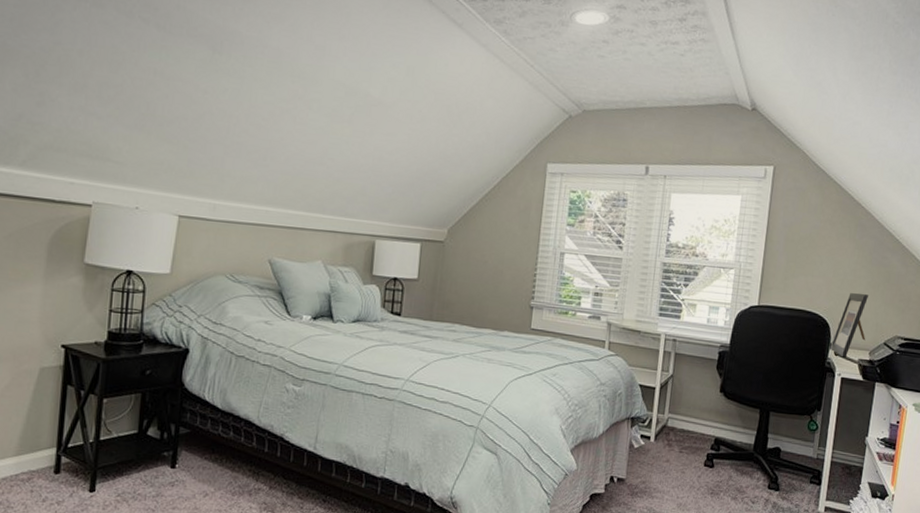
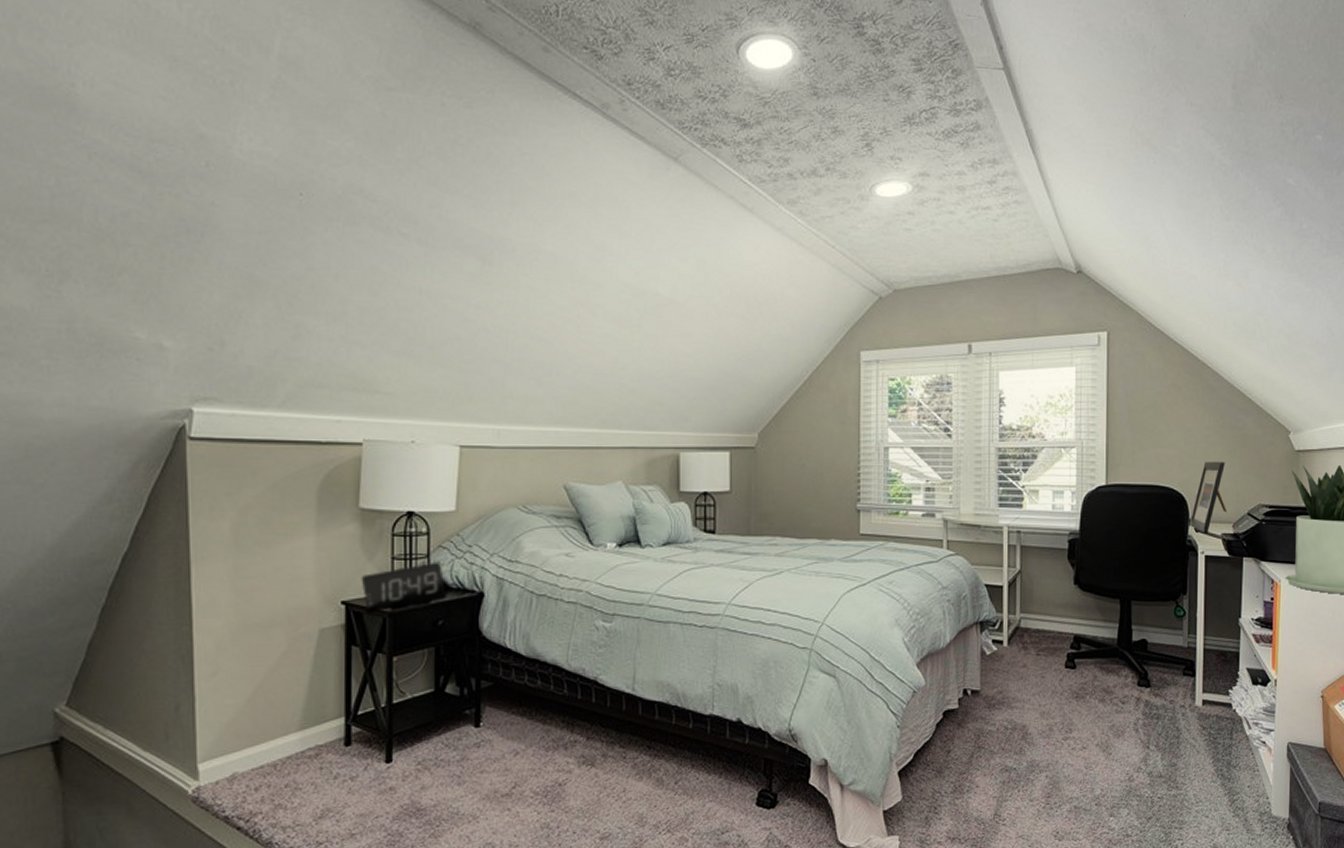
alarm clock: none [80,317,155,358] -> present [361,561,446,613]

